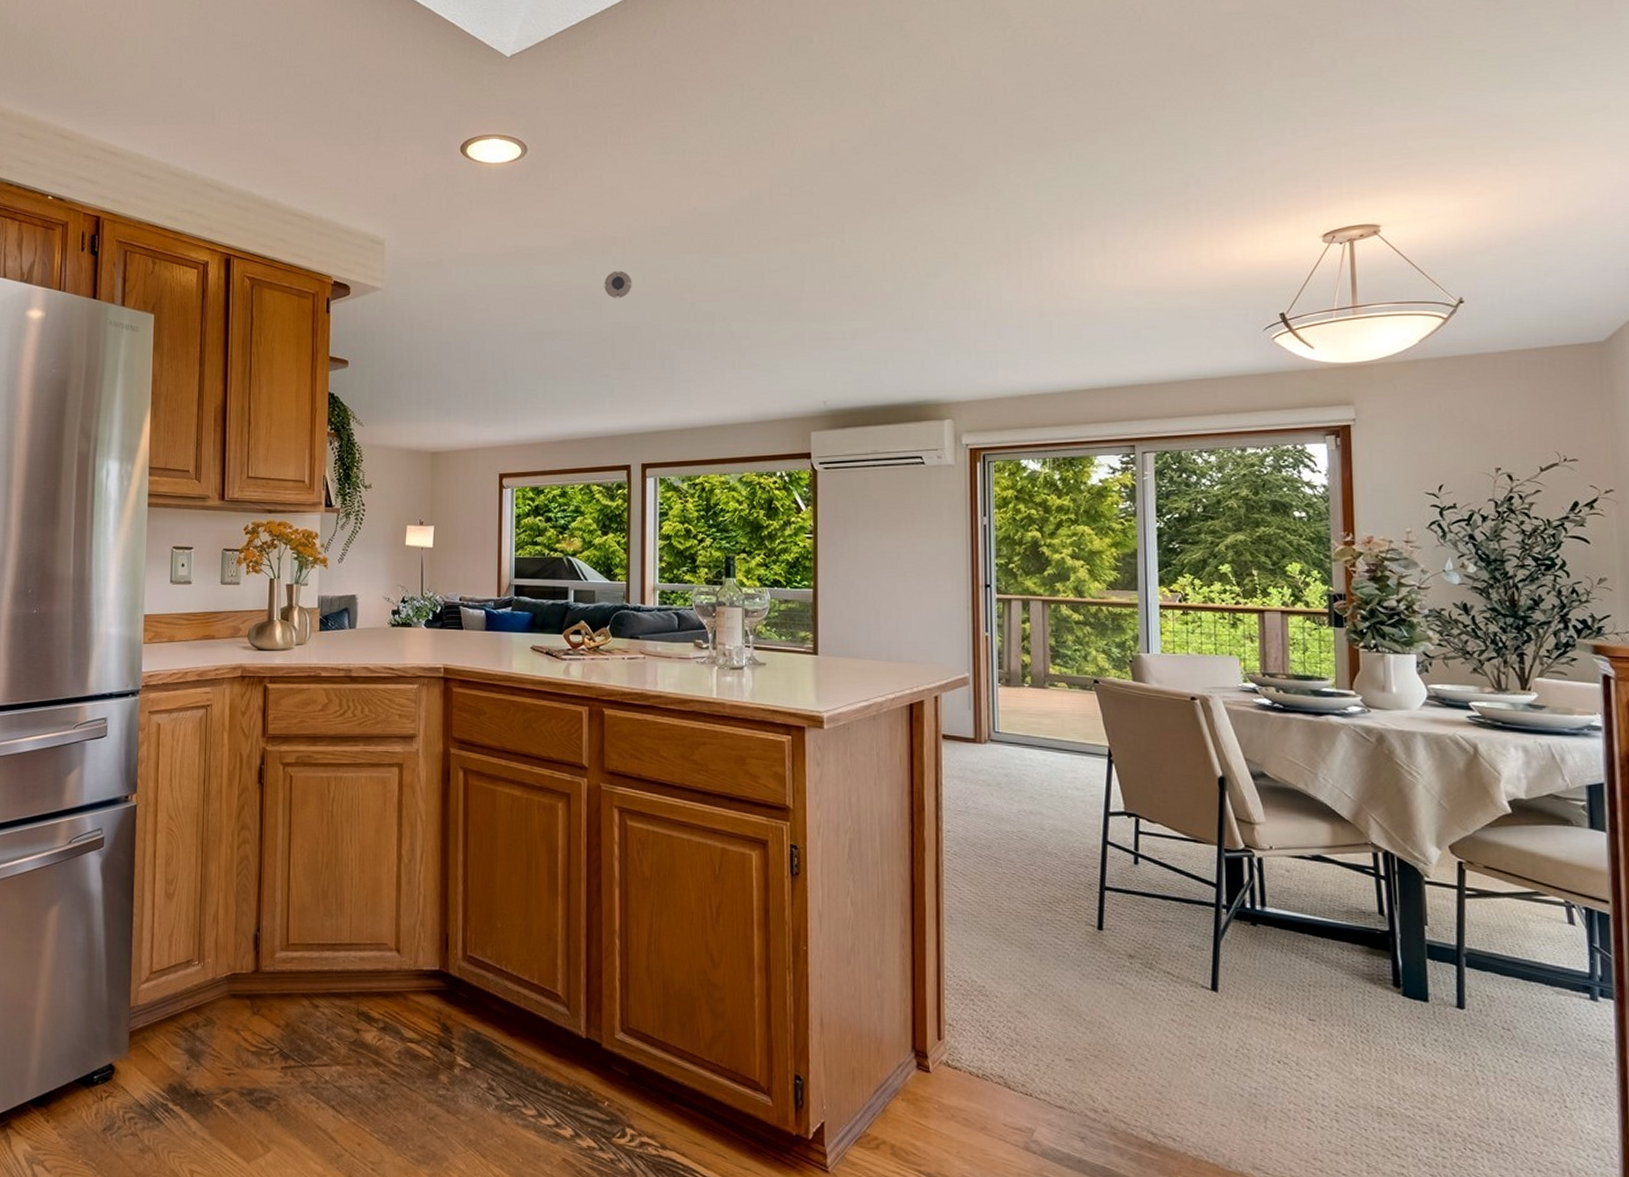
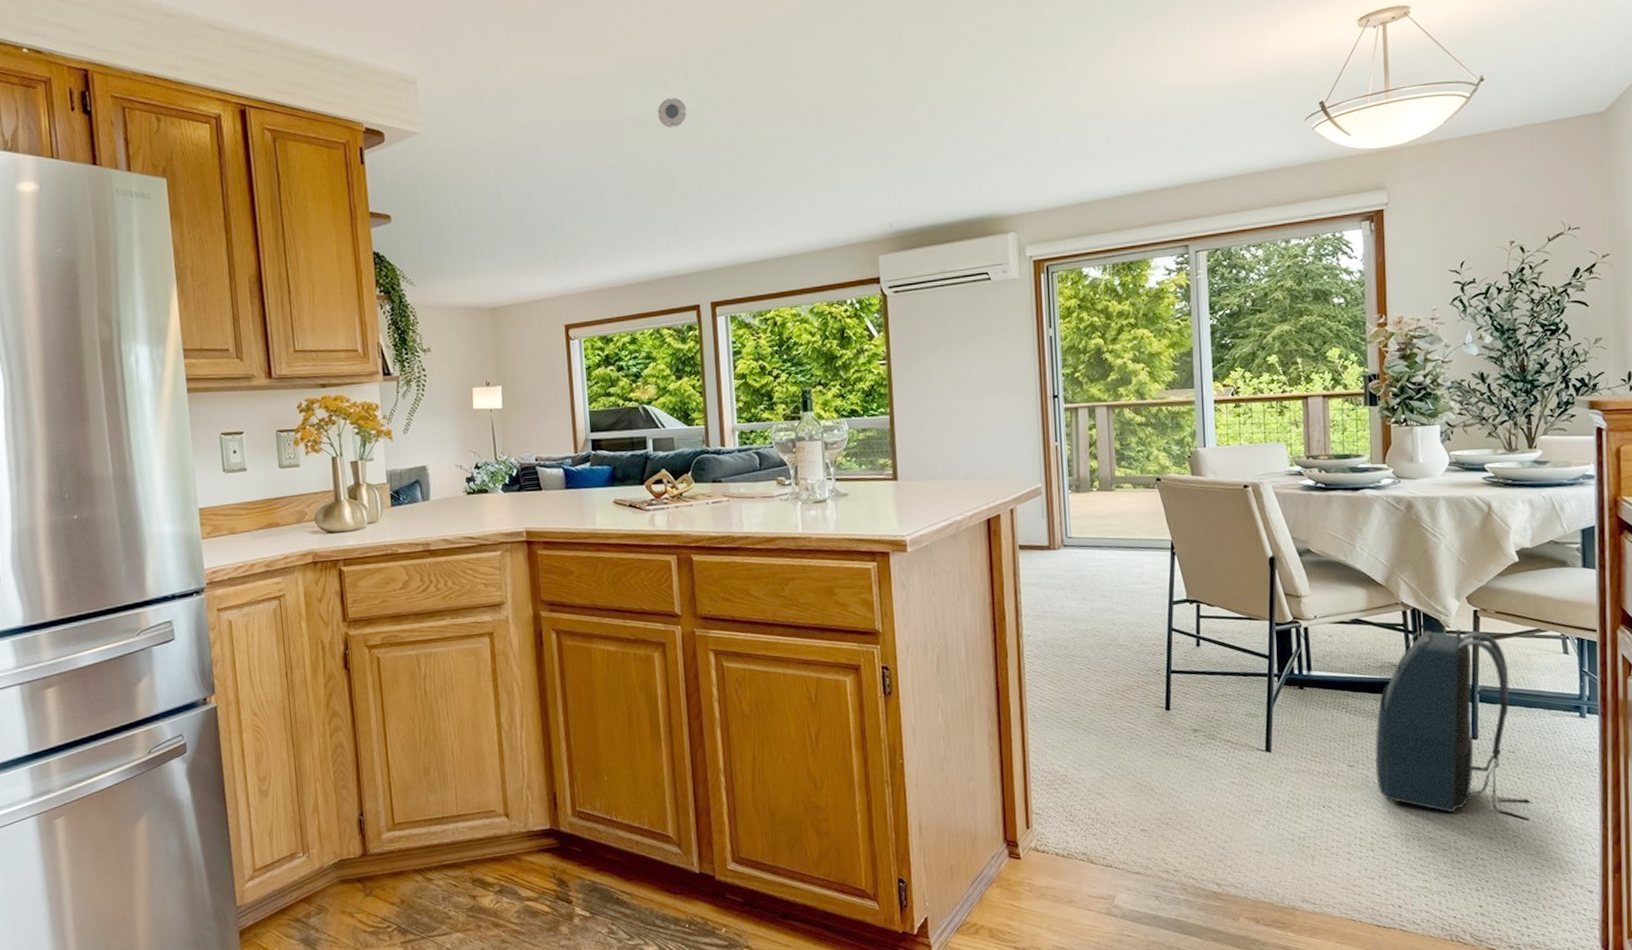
backpack: none [1339,877,1530,1112] -> present [1374,629,1530,820]

